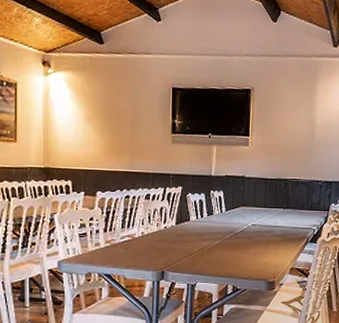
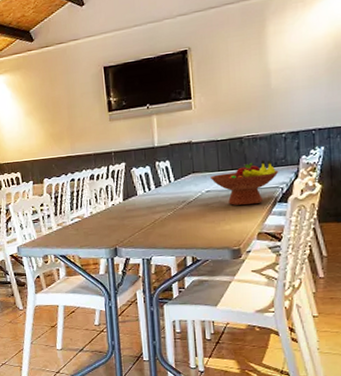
fruit bowl: none [257,202,313,242] -> present [211,159,279,206]

